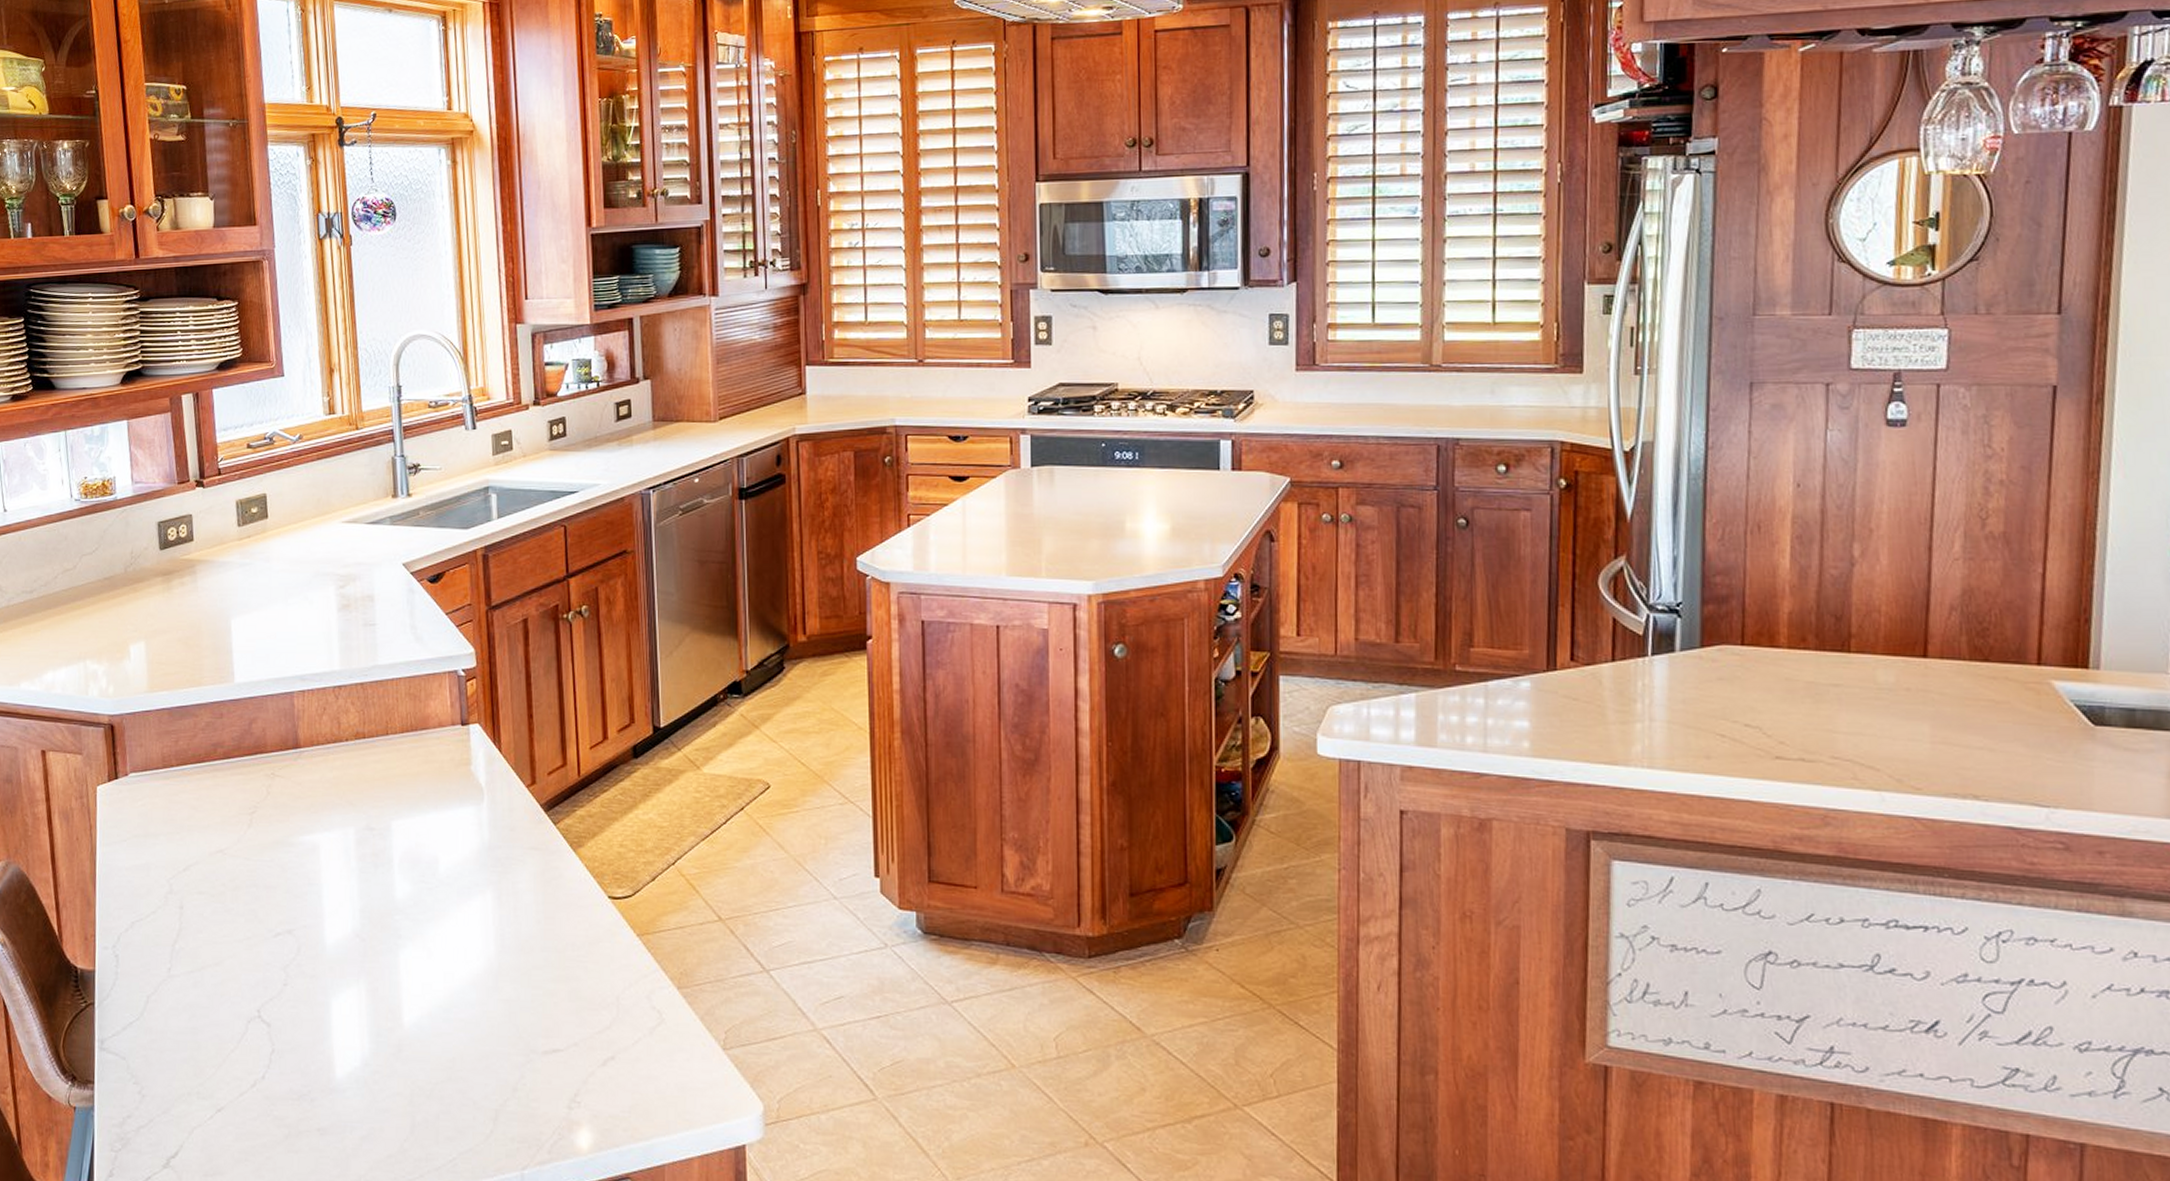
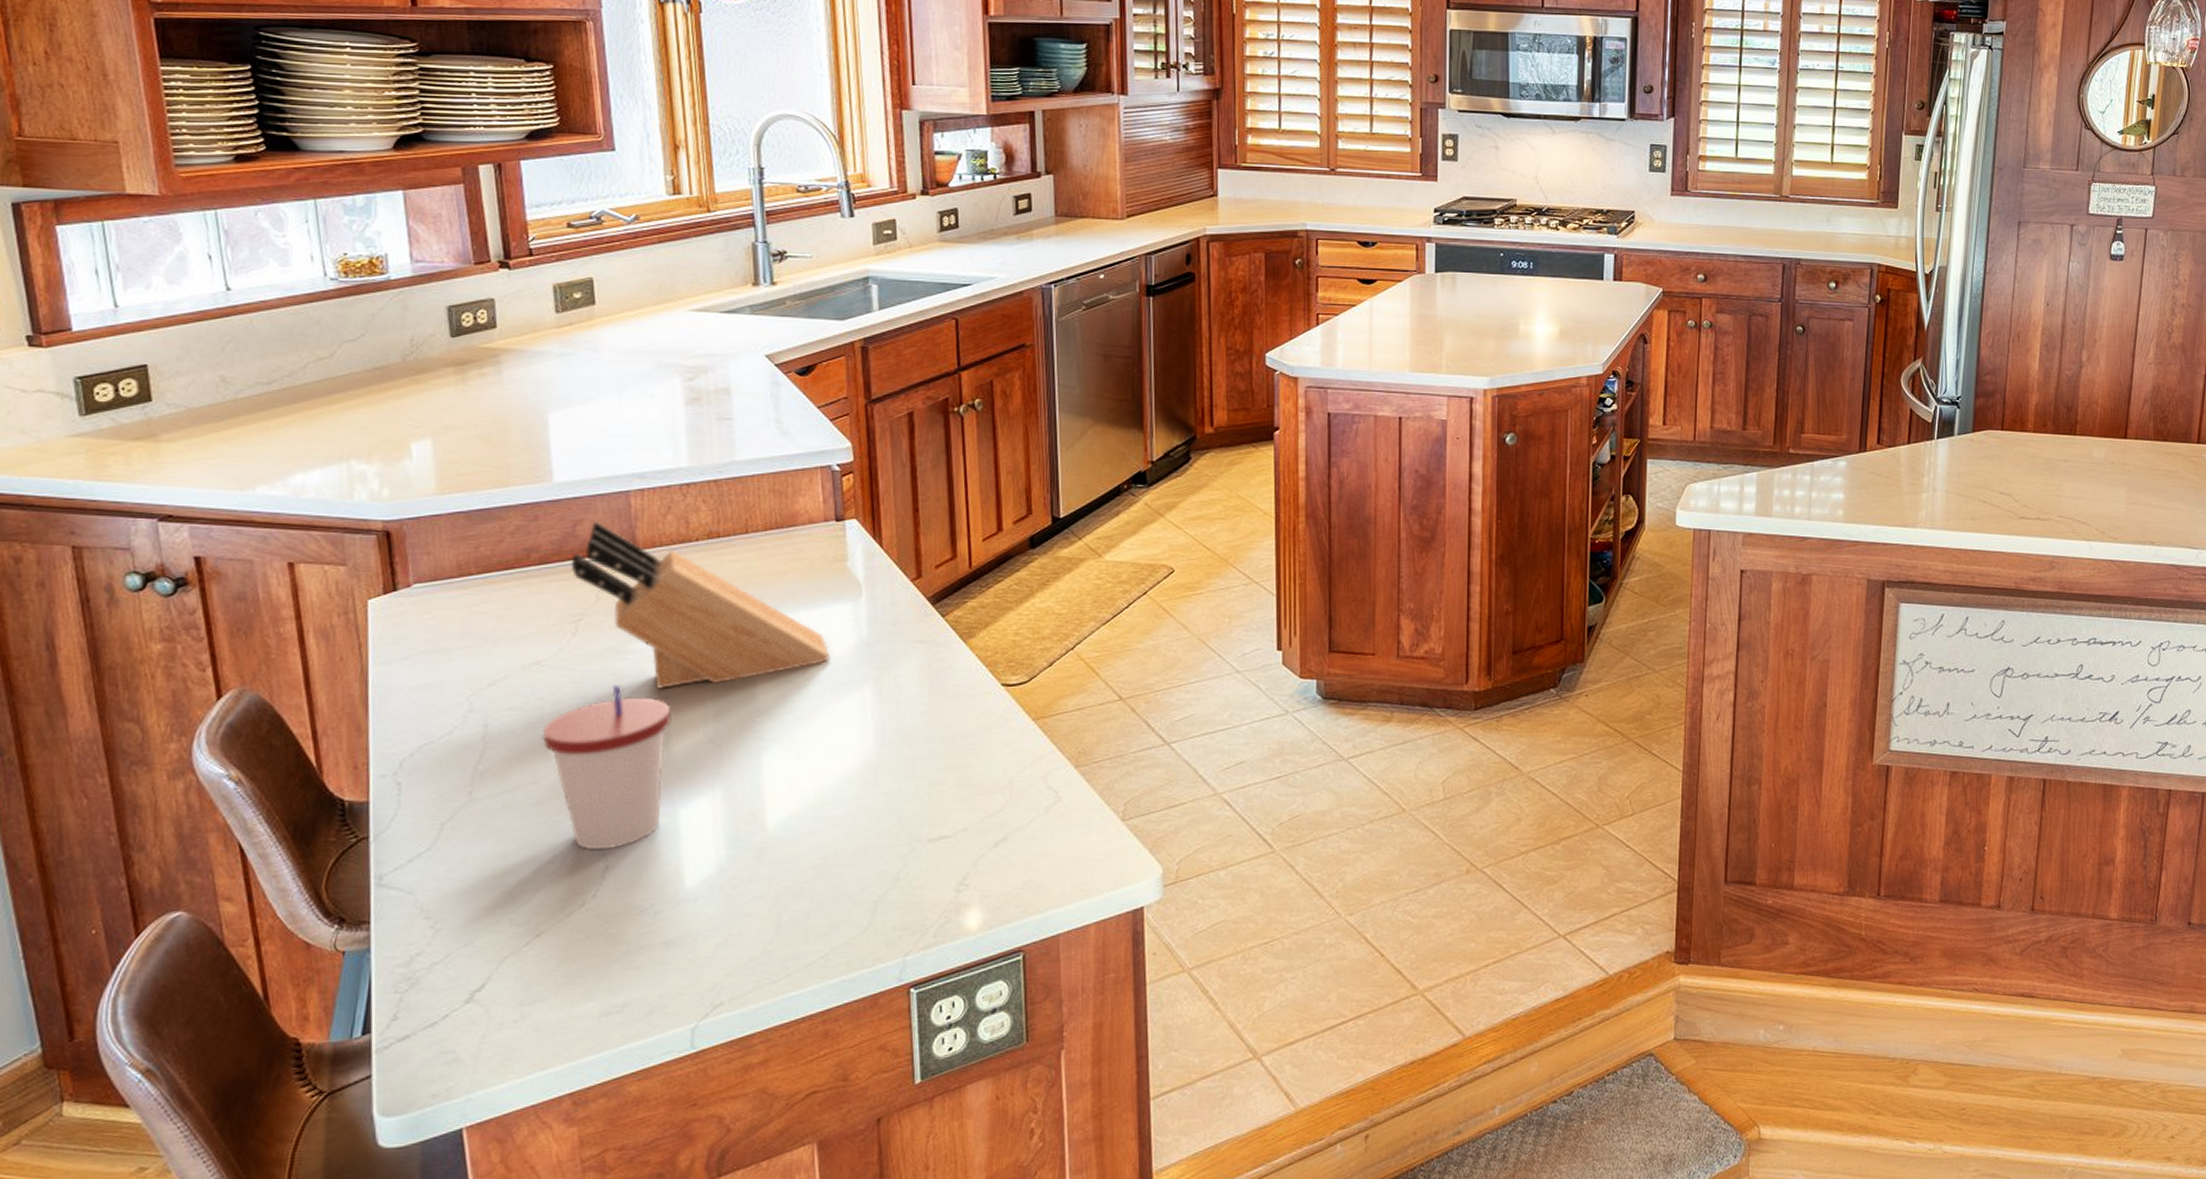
cup: none [224,876,325,1034] -> present [542,685,671,851]
knife block: none [247,720,456,882] -> present [570,521,830,689]

